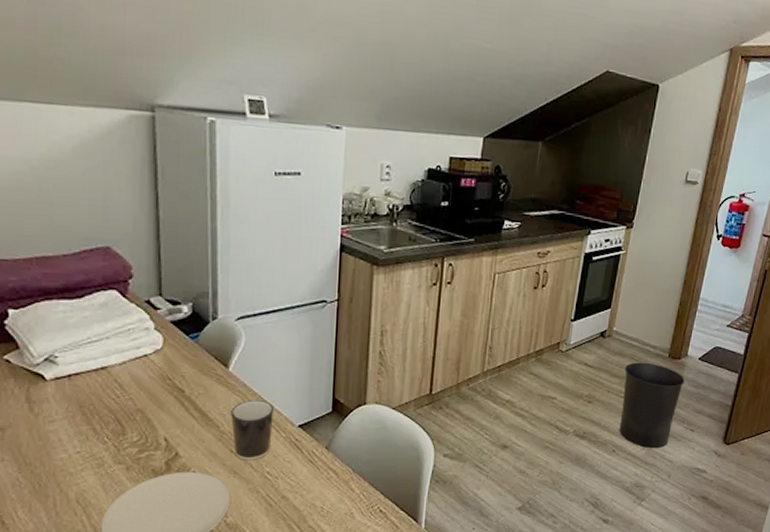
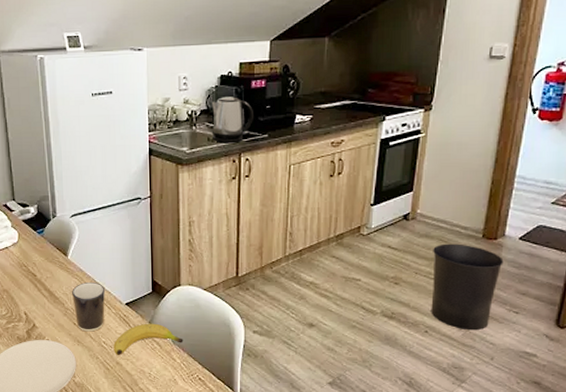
fruit: none [279,448,365,488] -> present [113,323,184,355]
kettle: none [414,193,462,246] -> present [212,97,255,144]

